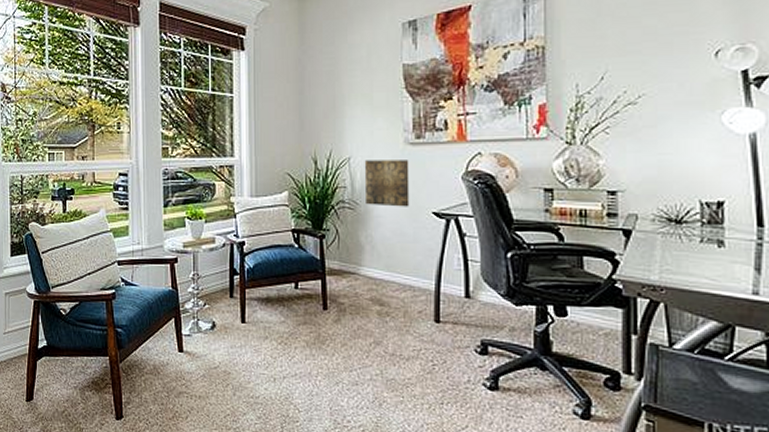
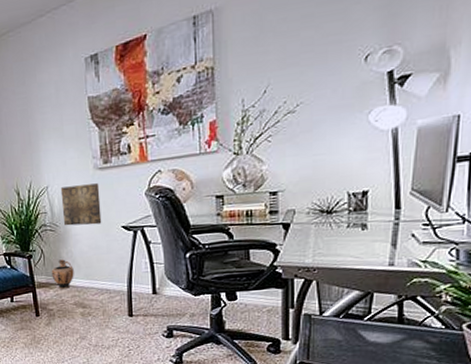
ceramic jug: none [346,244,373,280] -> present [51,259,74,289]

